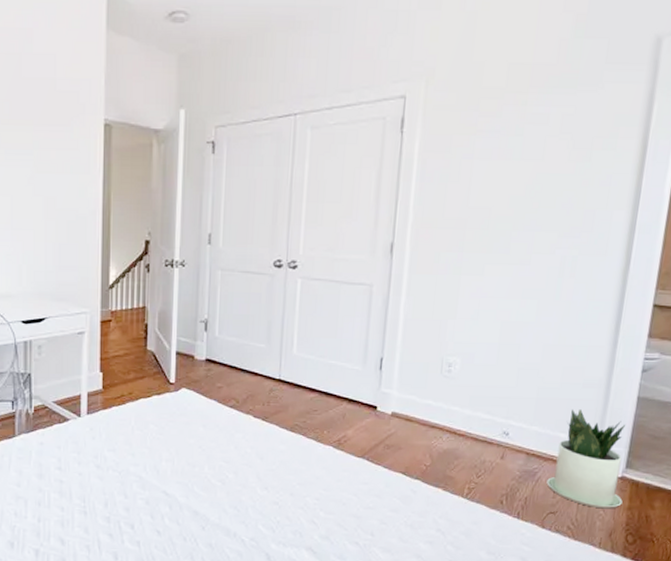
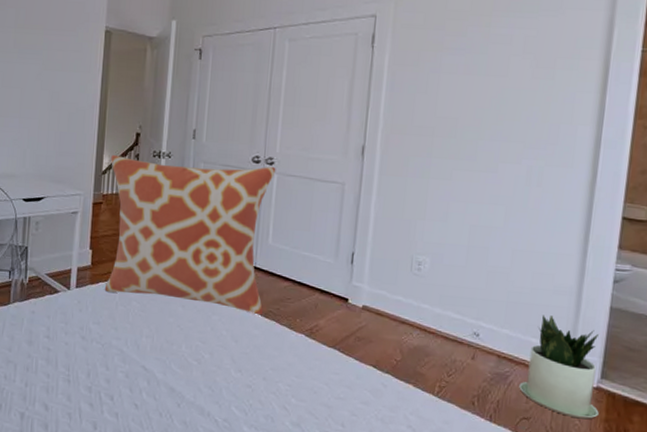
pillow: none [118,265,300,430] -> present [104,154,276,316]

